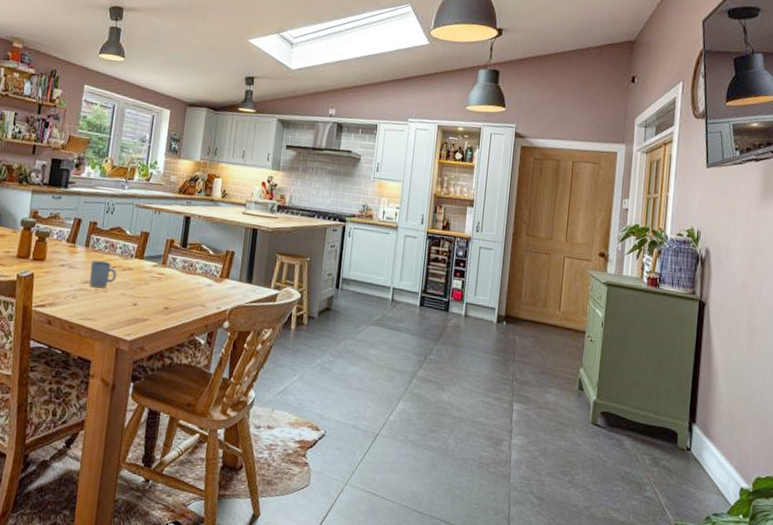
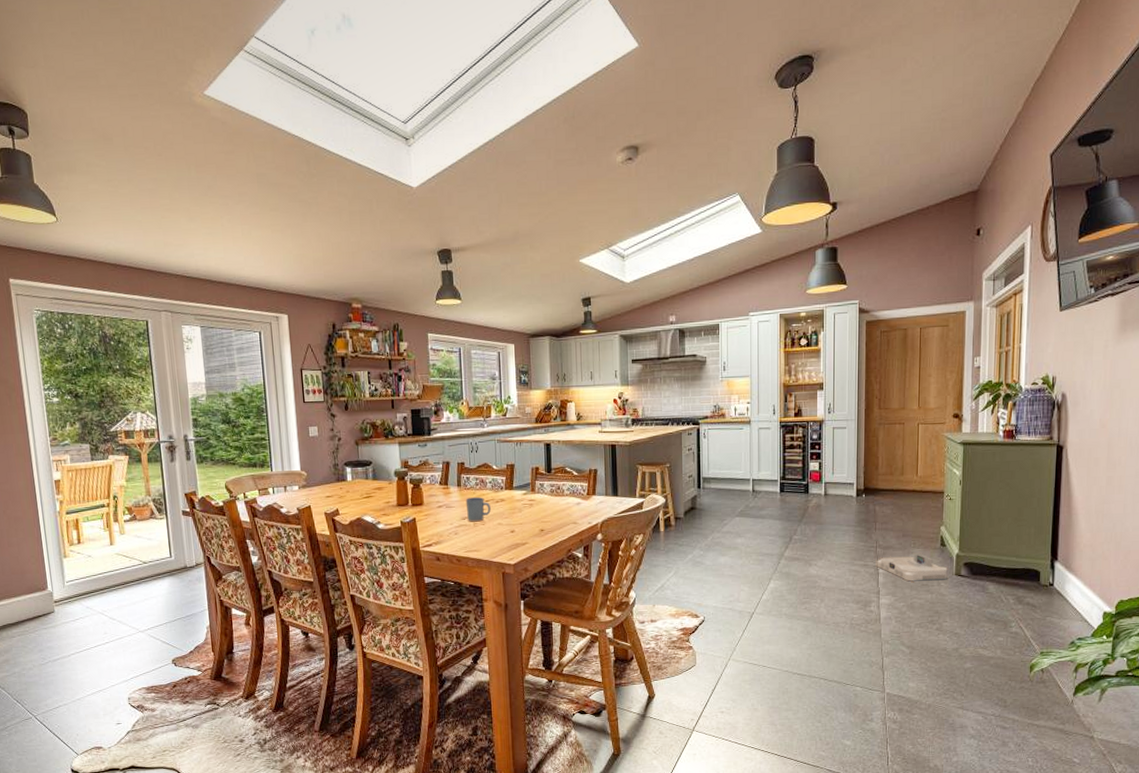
robot vacuum: none [511,393,584,427] -> present [877,553,948,582]

